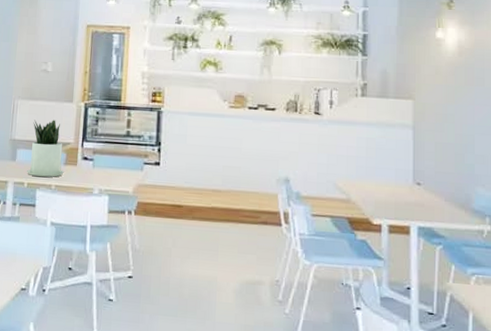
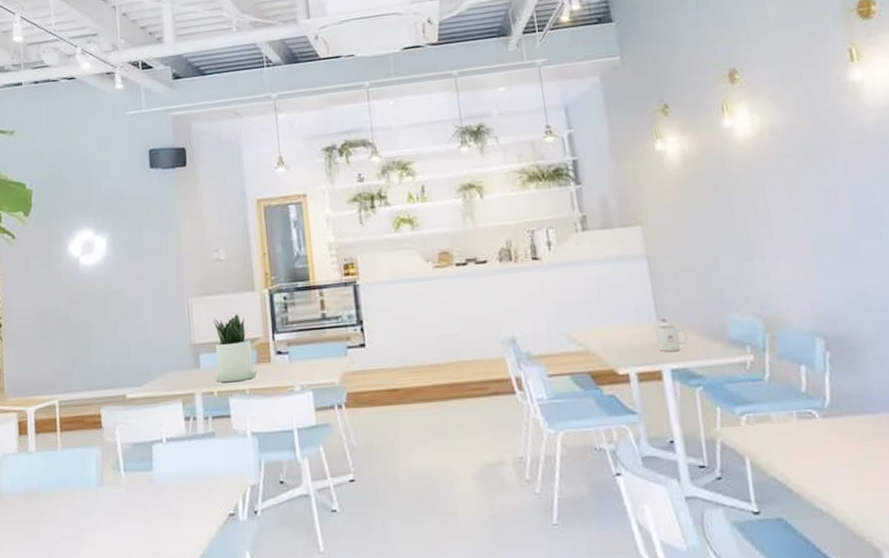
mug: none [411,188,437,212] -> present [656,325,688,352]

